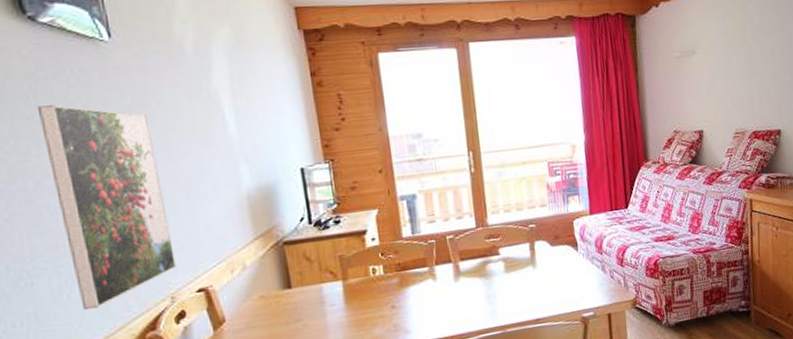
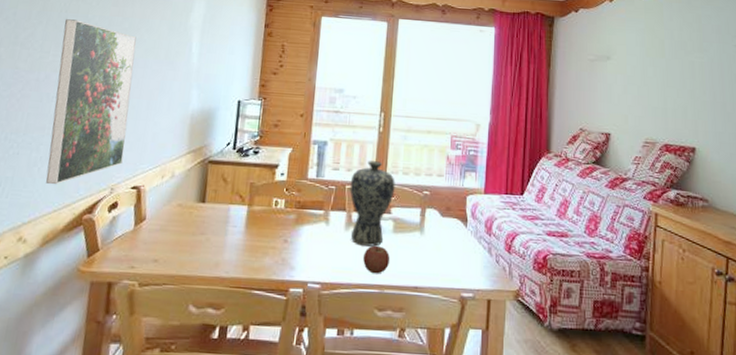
vase: none [450,204,500,293] -> present [350,161,395,247]
apple: none [479,288,507,317] -> present [363,245,390,274]

